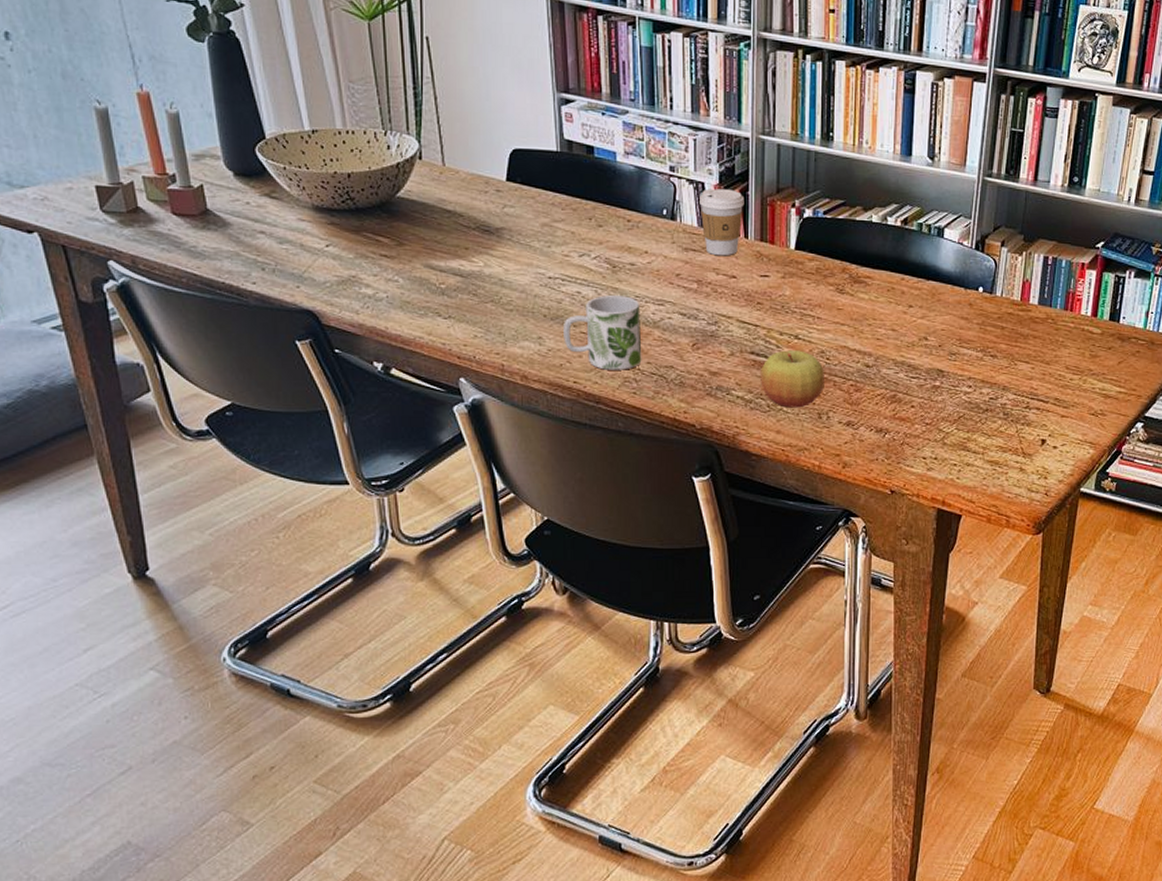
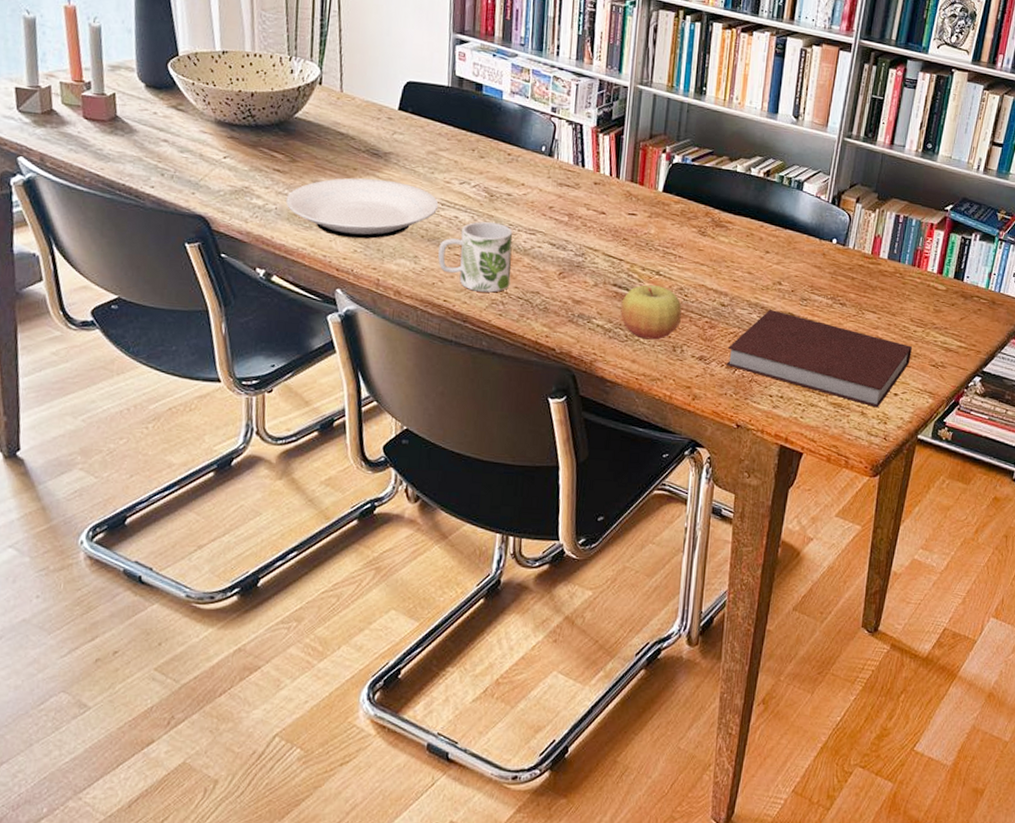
plate: none [397,257,559,323] -> present [286,178,439,239]
coffee cup: present [699,188,744,256] -> none [577,130,619,194]
notebook: none [875,367,1069,463] -> present [726,309,912,408]

